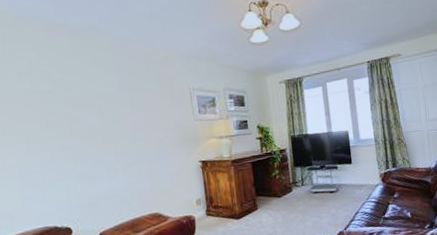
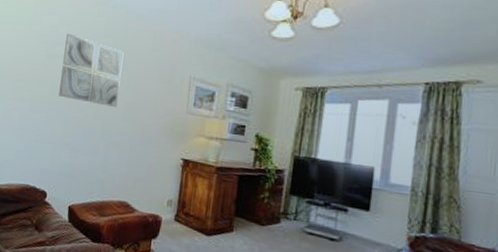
wall art: none [50,66,125,132] -> present [59,33,124,107]

